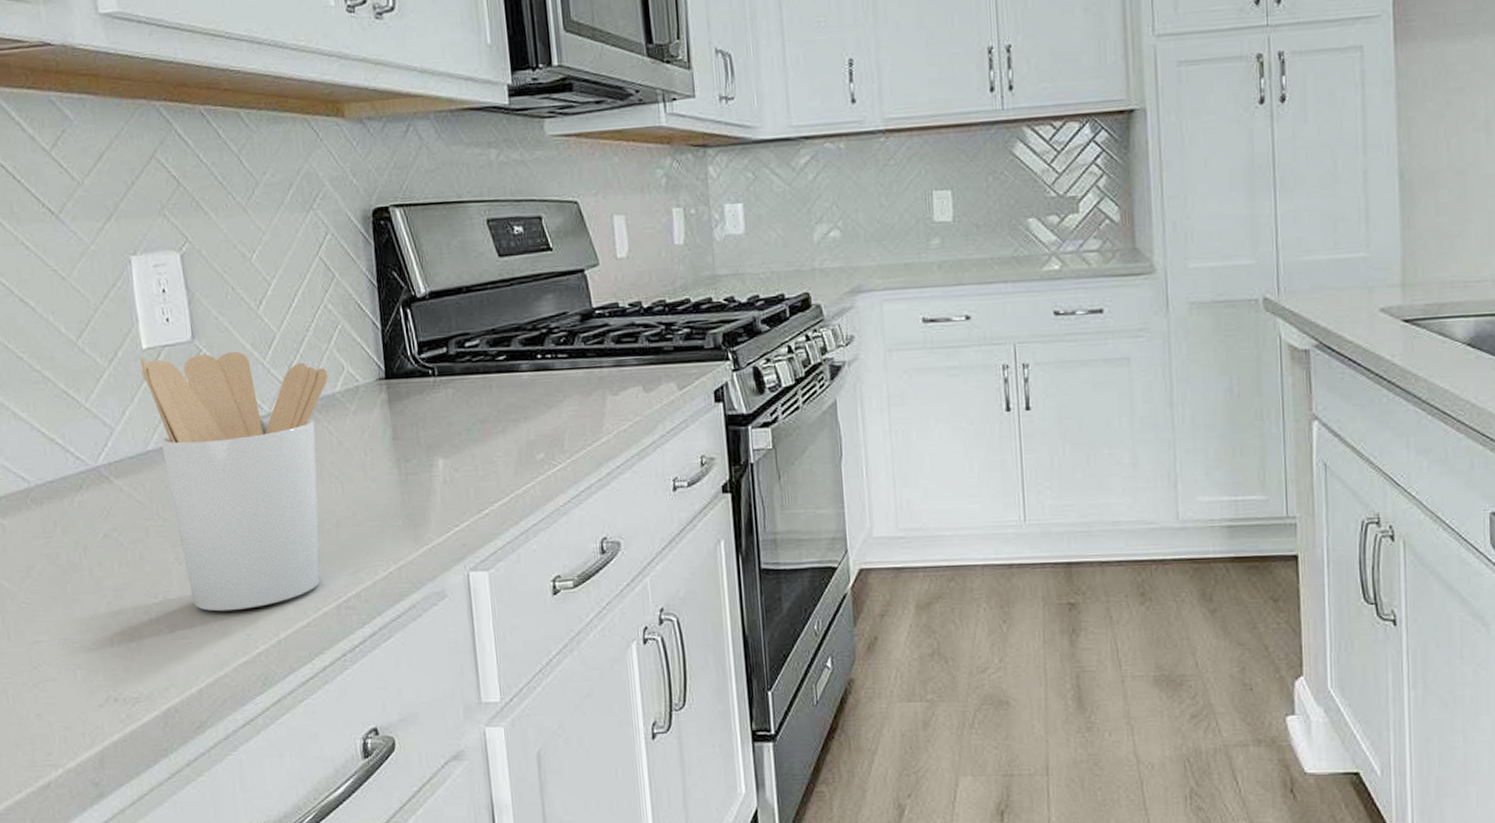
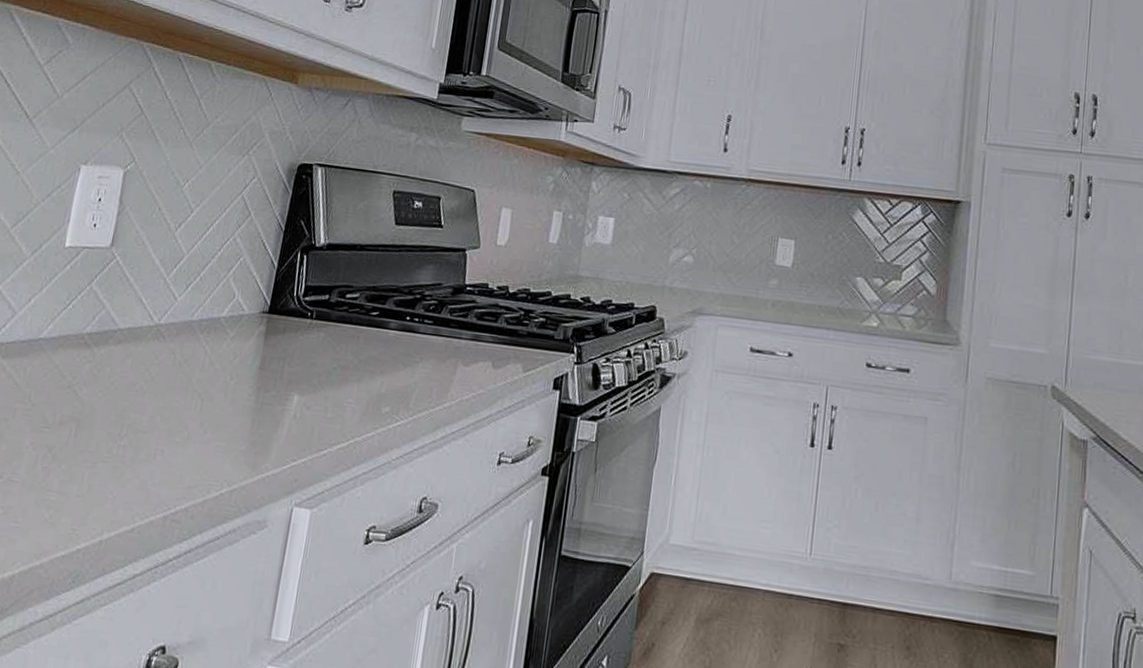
utensil holder: present [140,351,328,612] -> none [33,253,220,505]

